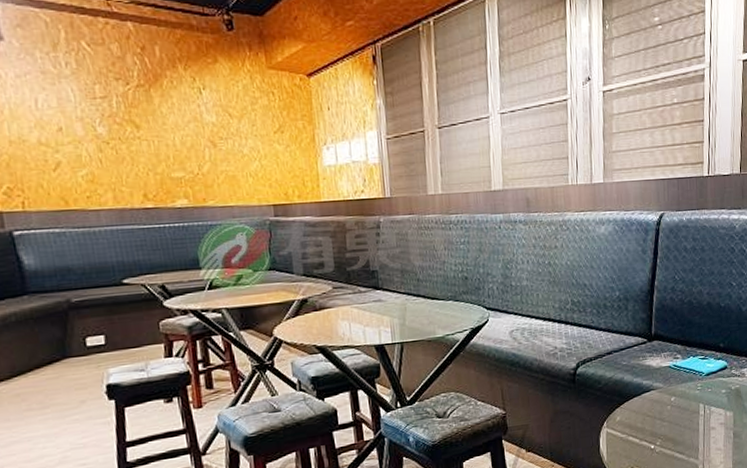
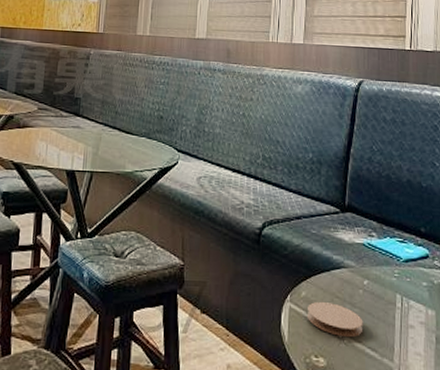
coaster: none [622,421,672,448] -> present [306,301,363,338]

